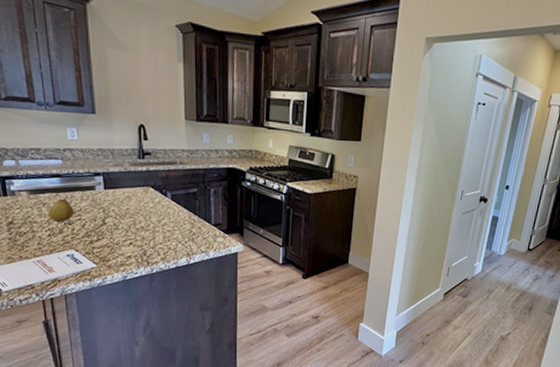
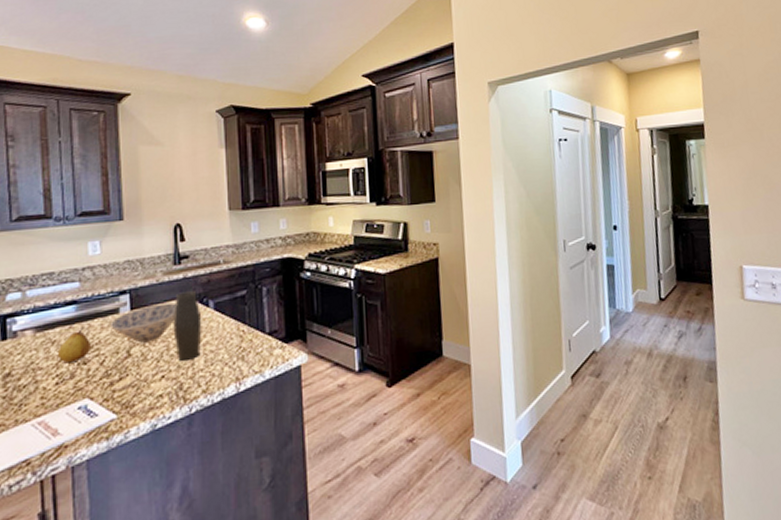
bowl: none [89,187,141,216] -> present [111,302,176,343]
vase: none [138,182,162,235] -> present [173,291,202,361]

